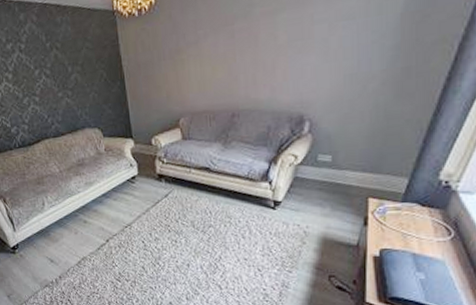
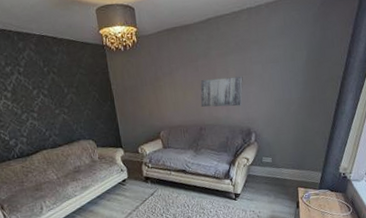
wall art: none [234,41,298,87] -> present [200,76,243,107]

